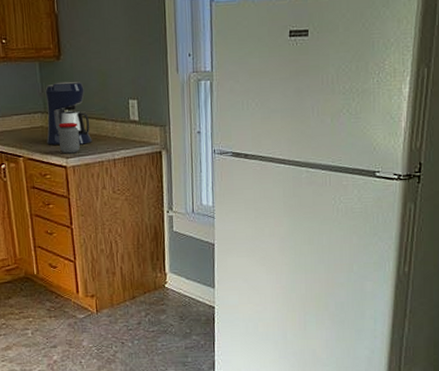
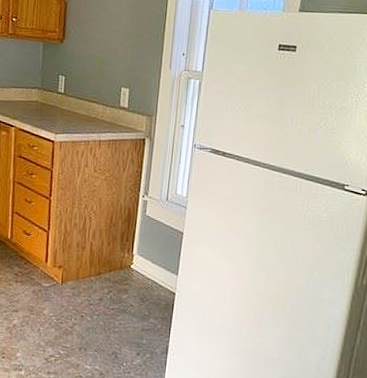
coffee maker: present [45,81,92,145] -> none [39,63,82,123]
jar: present [58,122,80,154] -> none [50,100,71,130]

